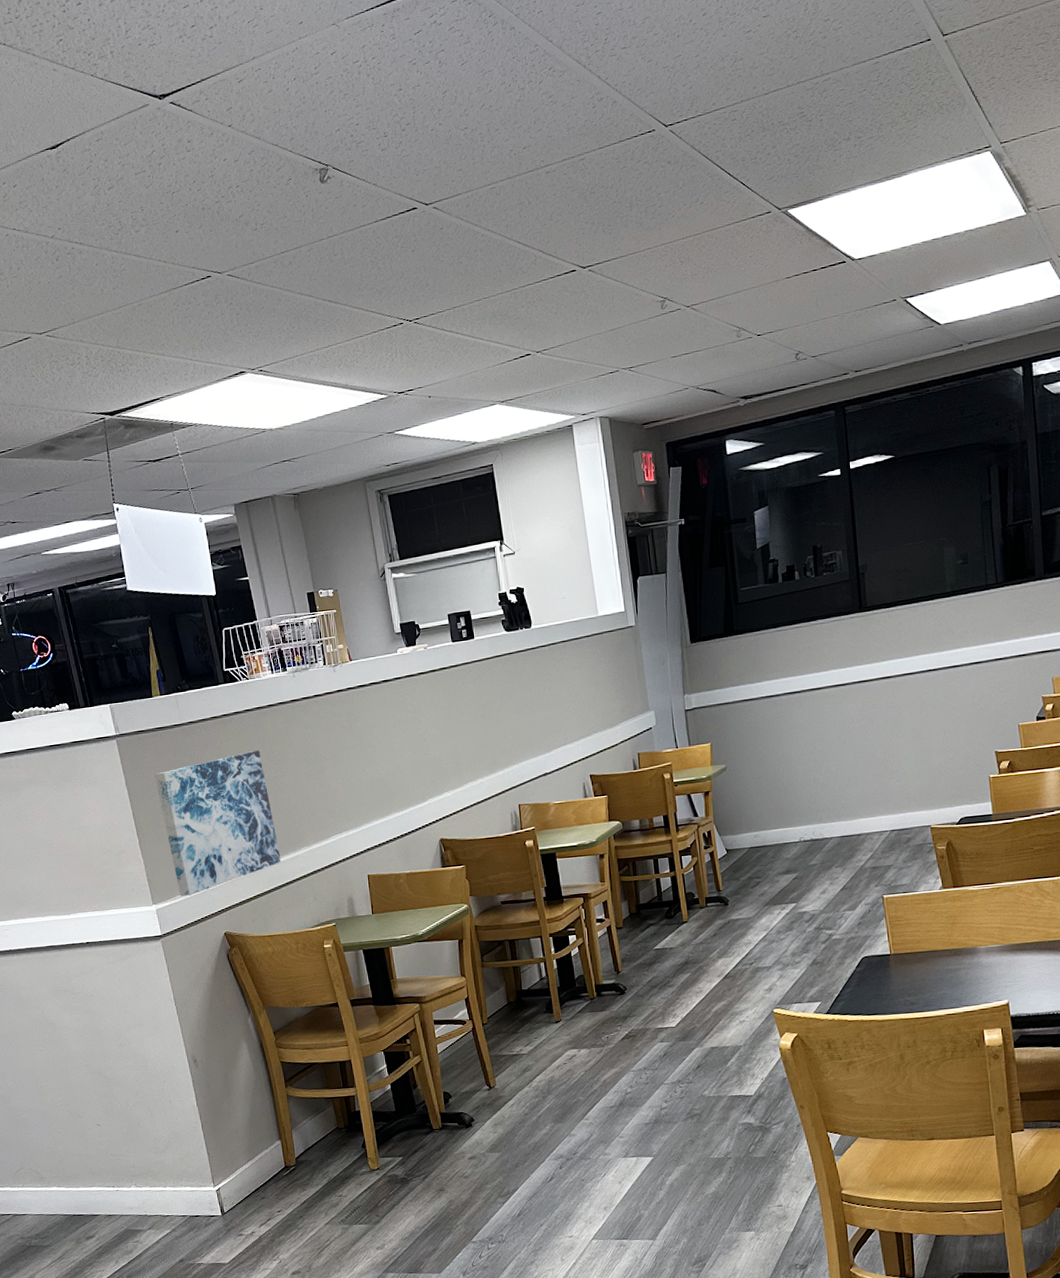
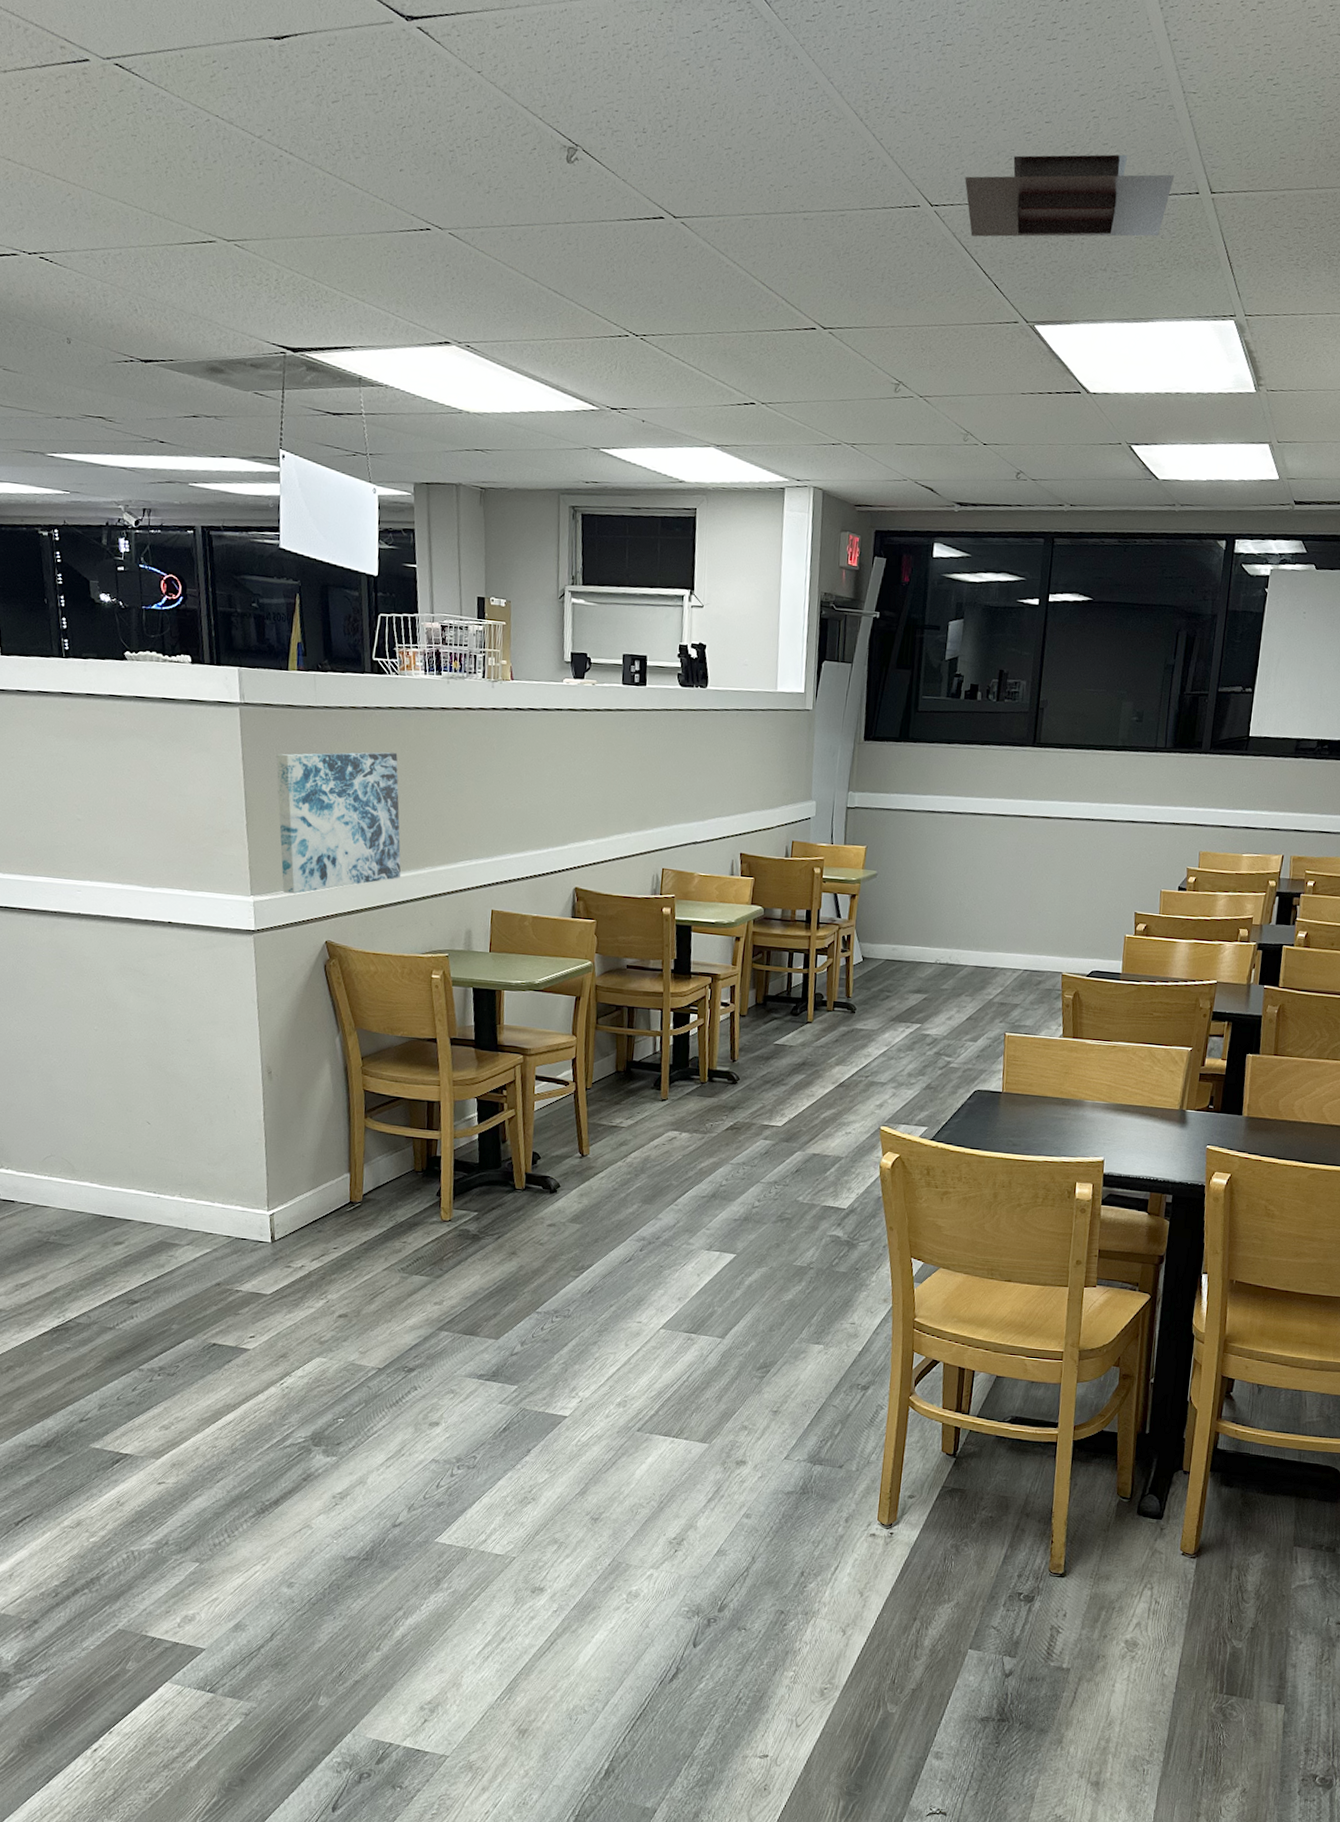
ceiling vent: none [694,24,903,143] -> present [965,154,1175,237]

